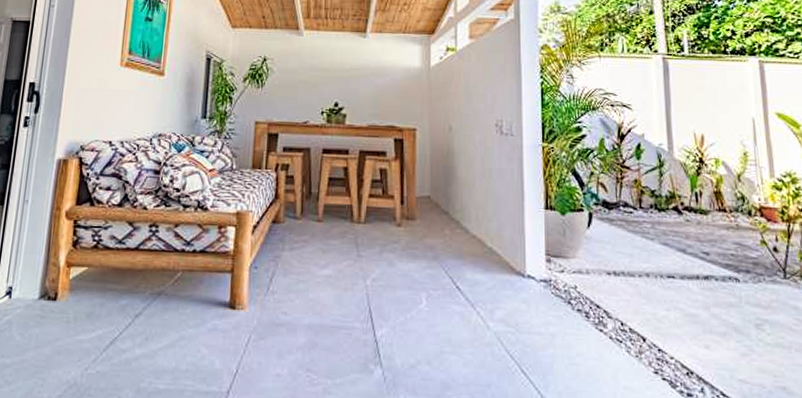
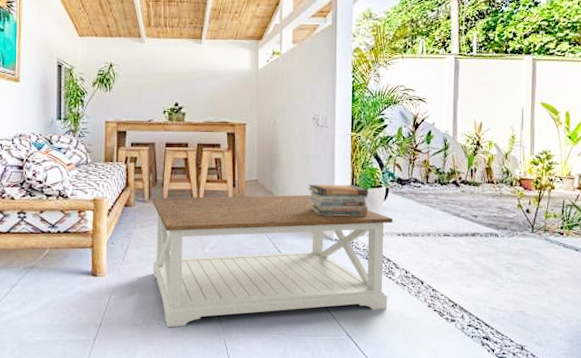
coffee table: none [302,213,601,382] -> present [152,194,393,328]
book stack: none [491,204,568,248] -> present [307,184,369,217]

